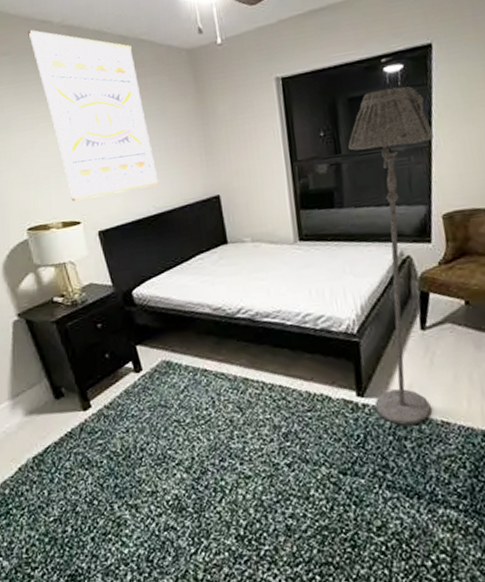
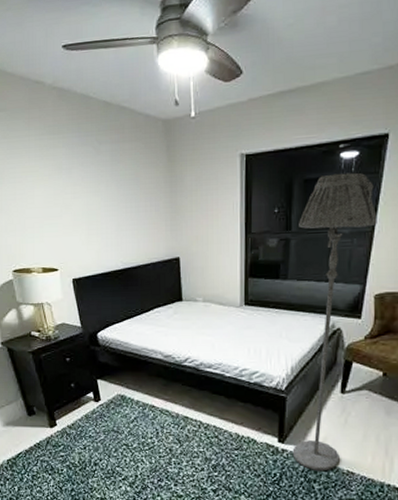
wall art: present [28,30,159,202] -> none [23,89,128,251]

